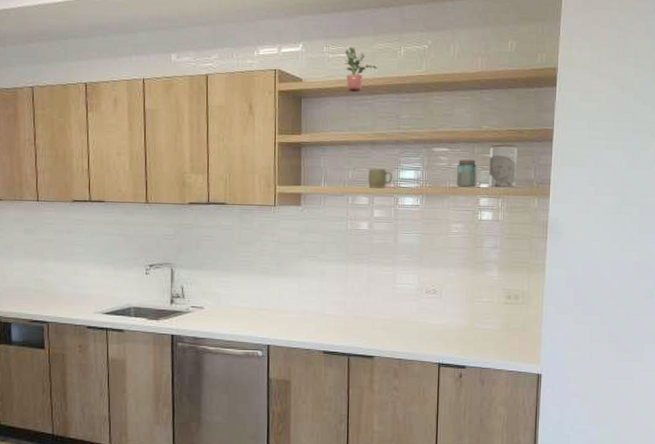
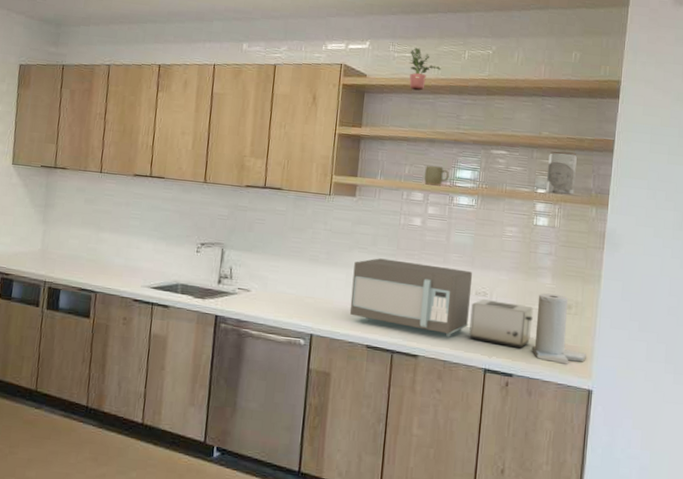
microwave: none [304,265,422,336] -> present [349,258,473,337]
toaster: none [422,296,482,341] -> present [469,298,534,349]
peanut butter: present [457,159,477,188] -> none [513,163,535,193]
paper towel: none [482,285,534,352] -> present [531,293,586,364]

